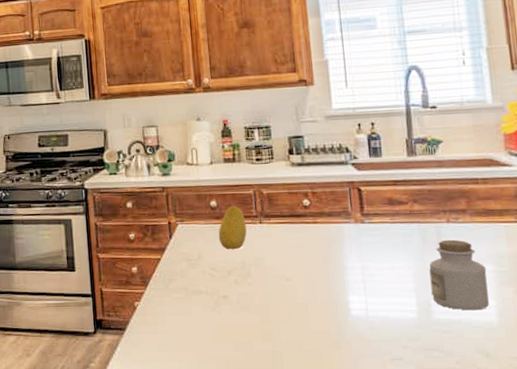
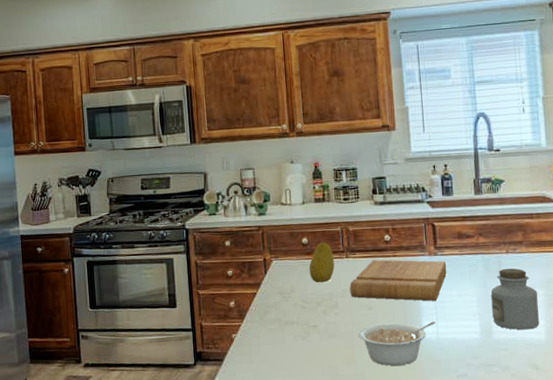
cutting board: none [264,226,377,274] -> present [350,259,447,301]
legume: none [274,296,364,344] -> present [357,321,436,366]

